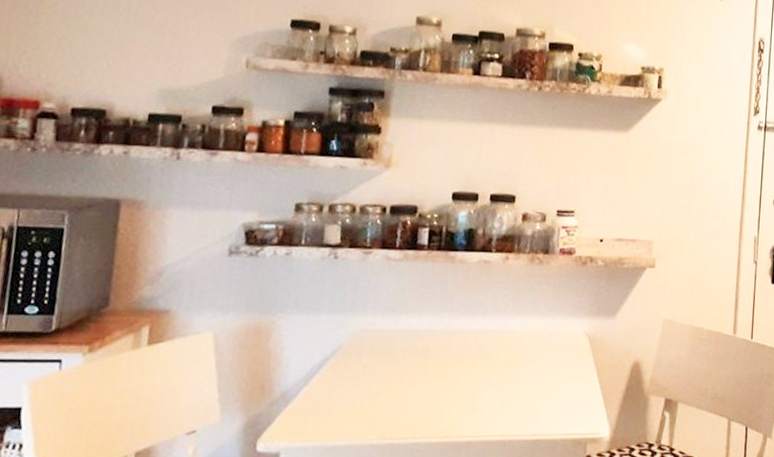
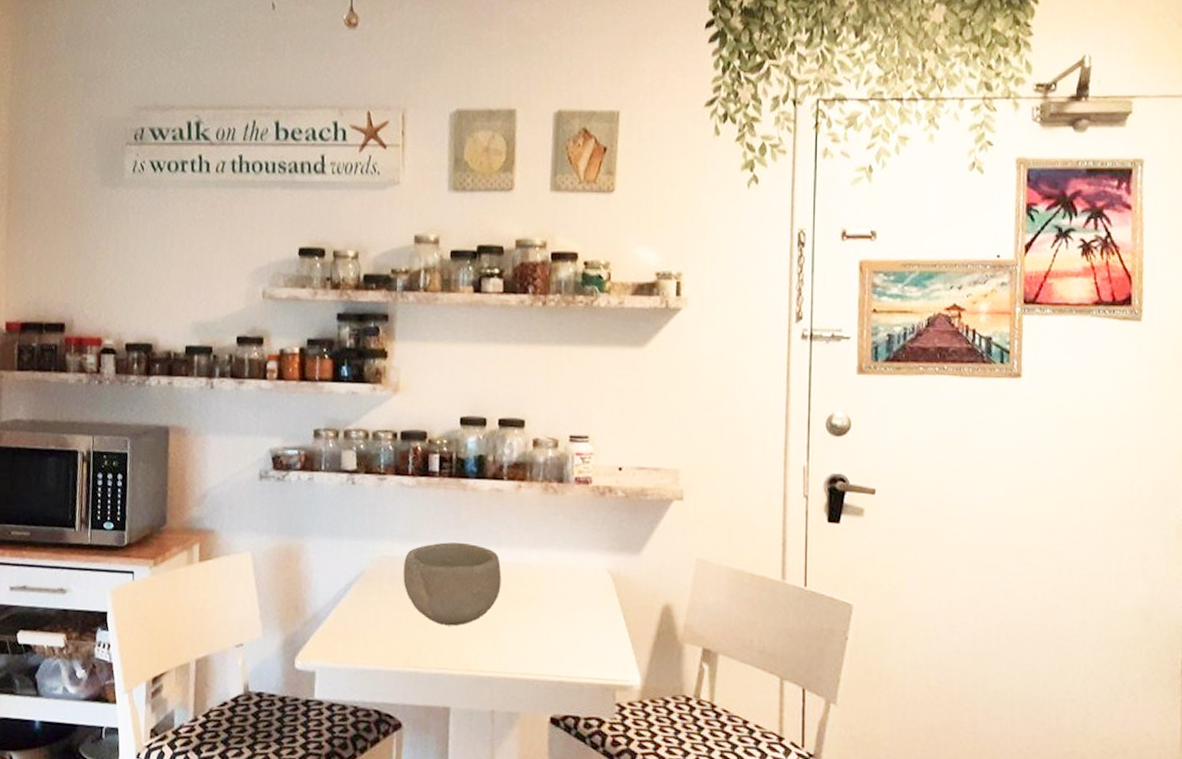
bowl: none [383,312,485,395] -> present [403,542,502,627]

